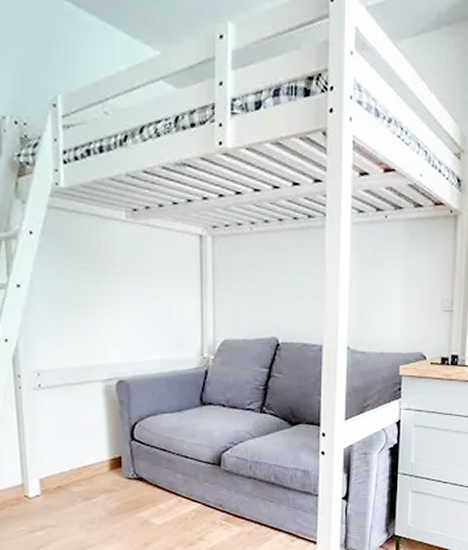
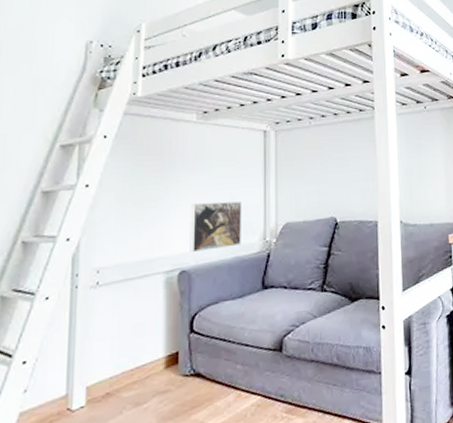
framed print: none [125,311,179,364] -> present [190,201,242,253]

